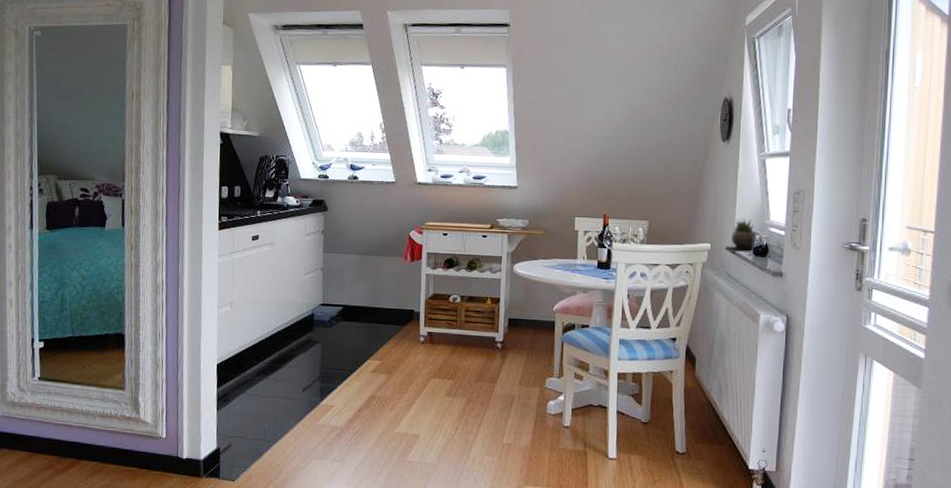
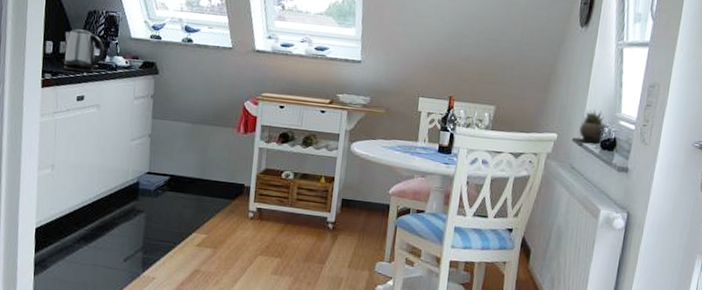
kettle: none [238,174,276,214] -> present [63,29,105,73]

